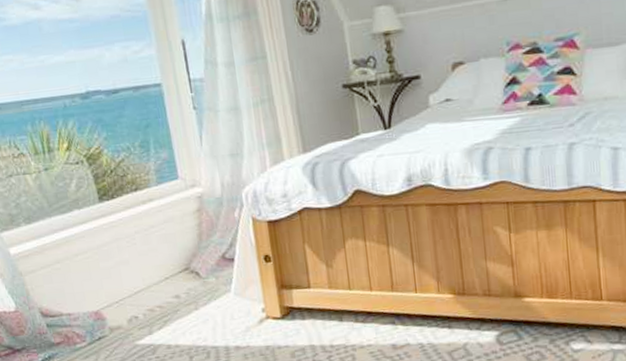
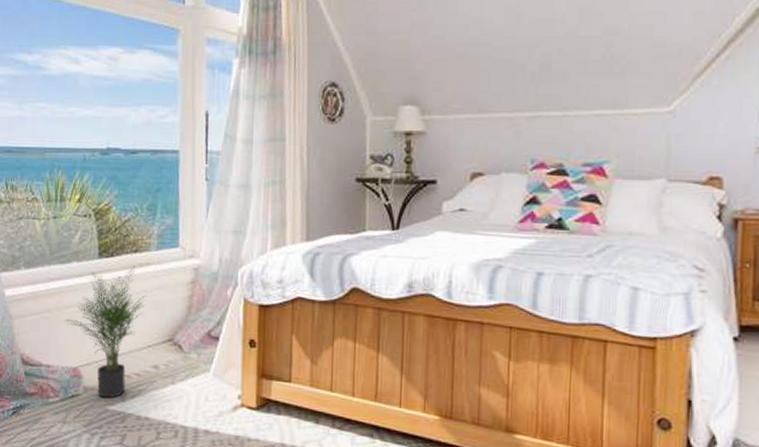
potted plant: none [75,204,156,334] -> present [63,266,148,398]

